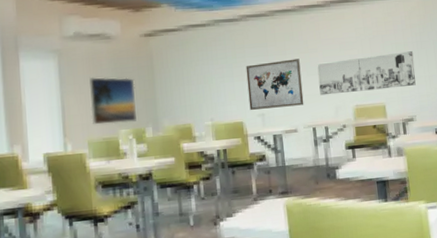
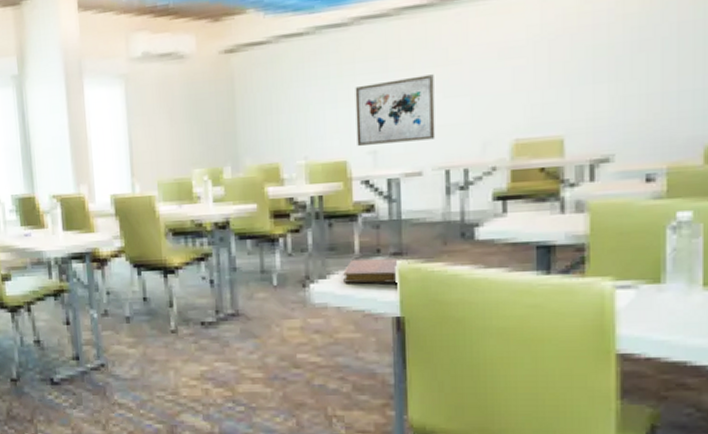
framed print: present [89,77,137,125] -> none [159,106,213,163]
notebook: none [245,196,294,219] -> present [343,258,410,284]
wall art: present [317,51,416,96] -> none [460,56,623,126]

